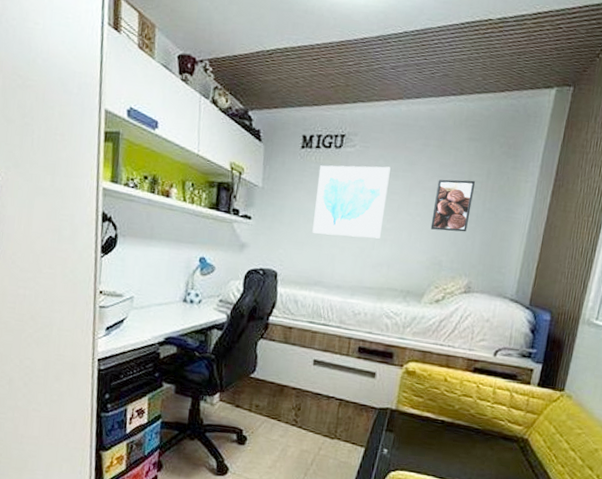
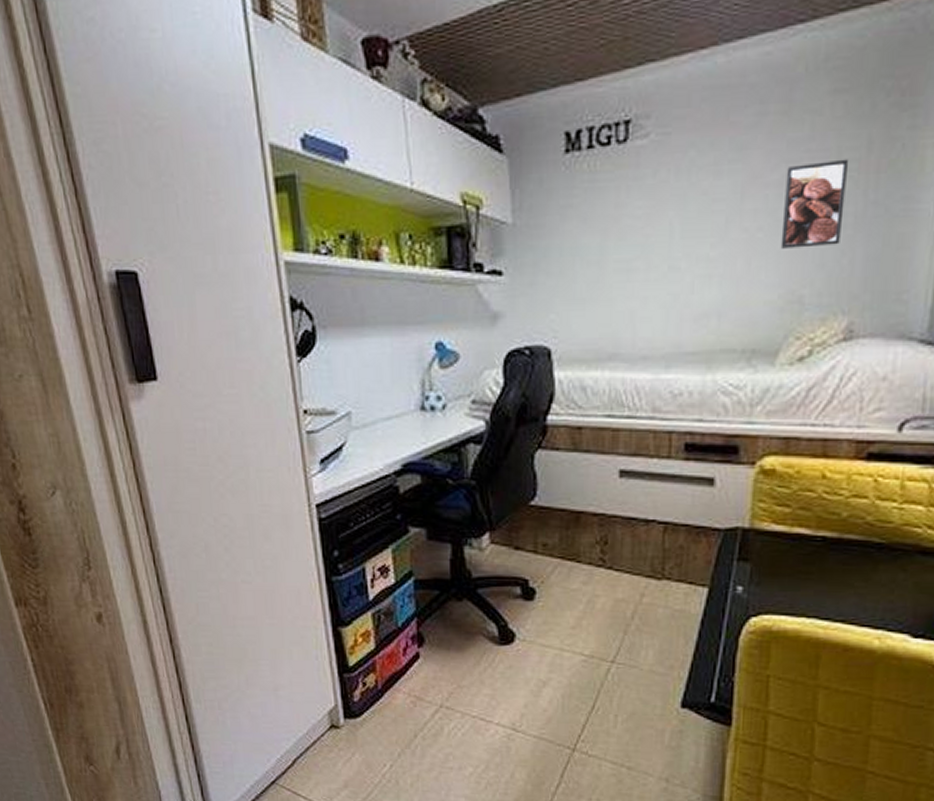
wall art: present [312,165,391,239] -> none [596,159,708,284]

